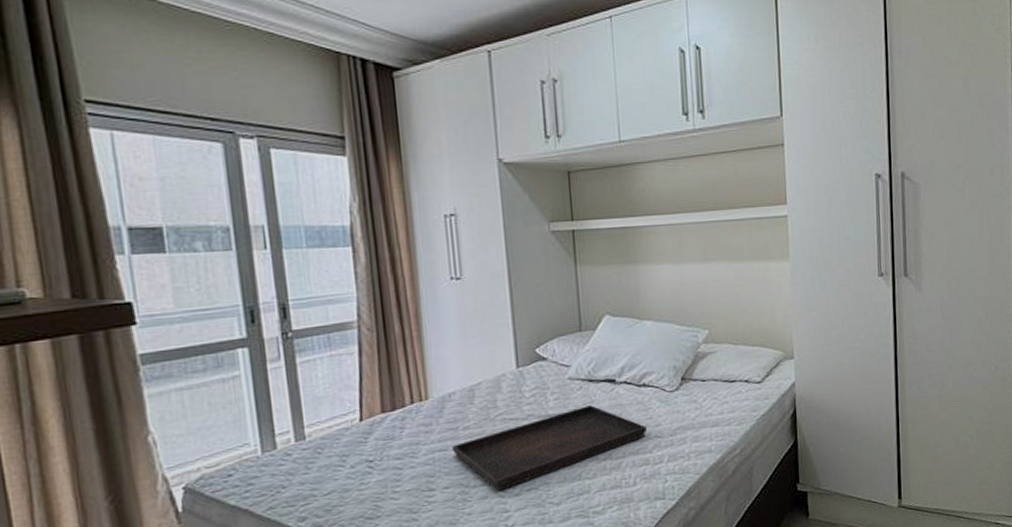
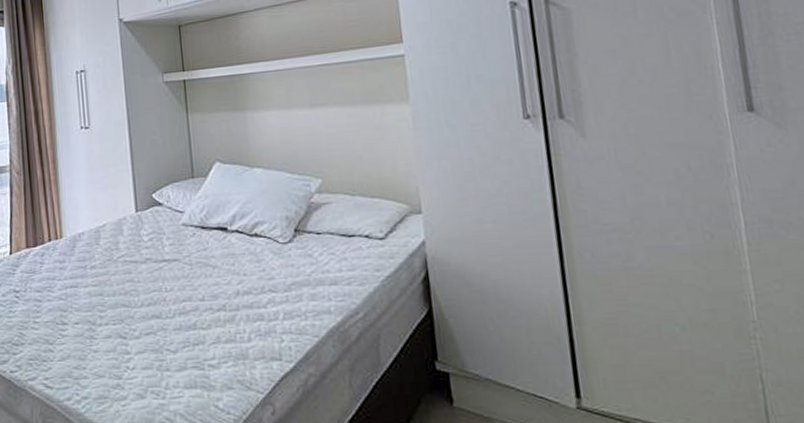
serving tray: present [451,405,647,492] -> none [81,253,260,333]

